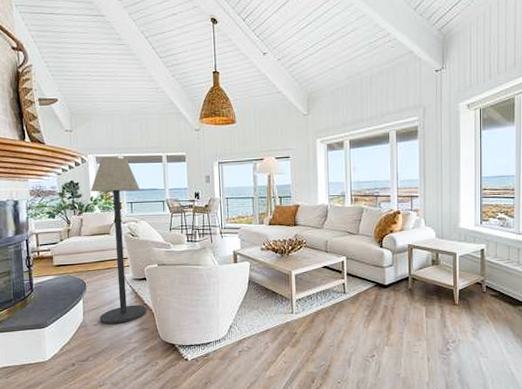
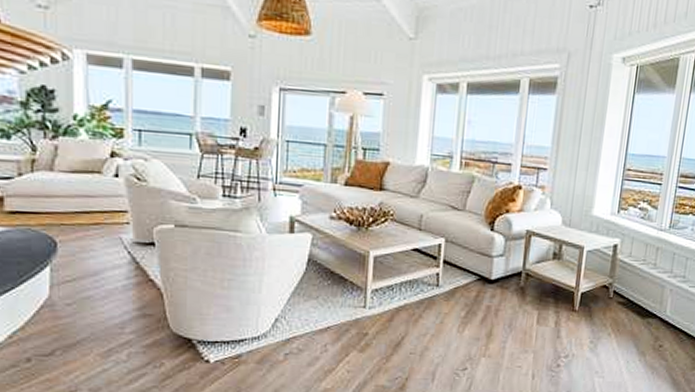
floor lamp: present [90,157,147,324] -> none [74,57,156,305]

